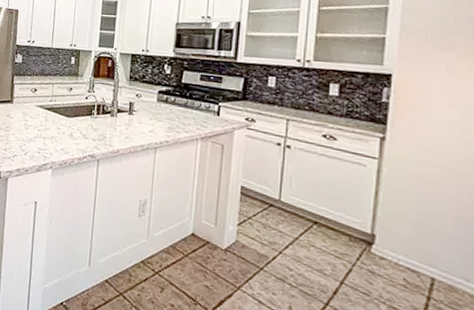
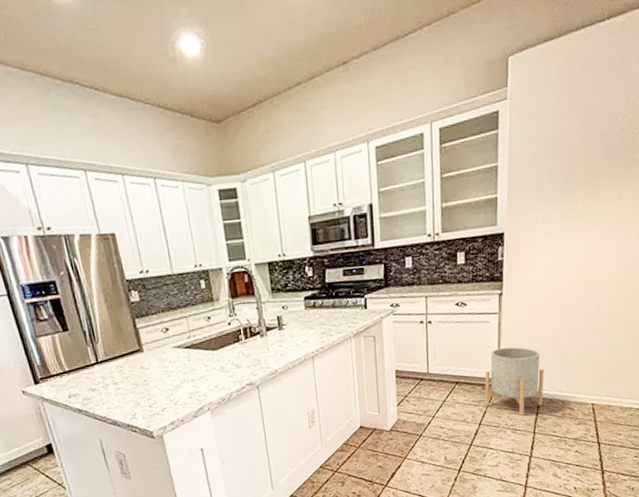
planter: none [350,198,442,294] -> present [484,347,544,416]

